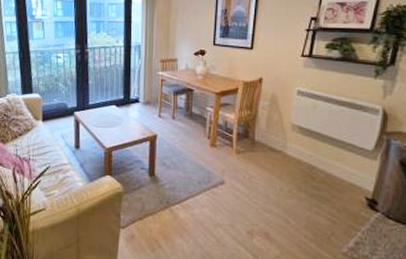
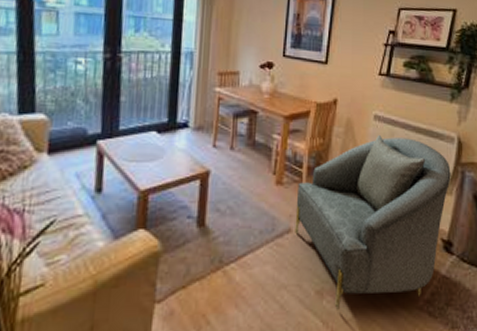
armchair: none [228,108,376,248] -> present [295,135,451,310]

